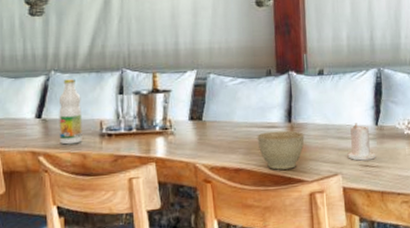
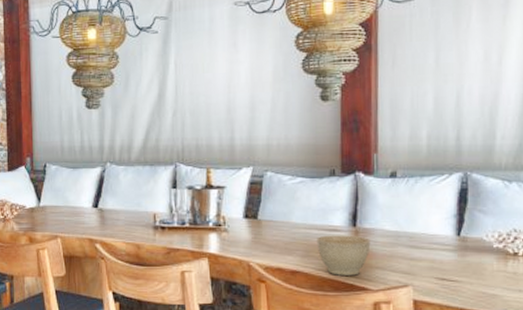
bottle: present [58,79,82,145] -> none [114,171,137,235]
candle: present [347,123,375,161] -> none [420,232,455,273]

